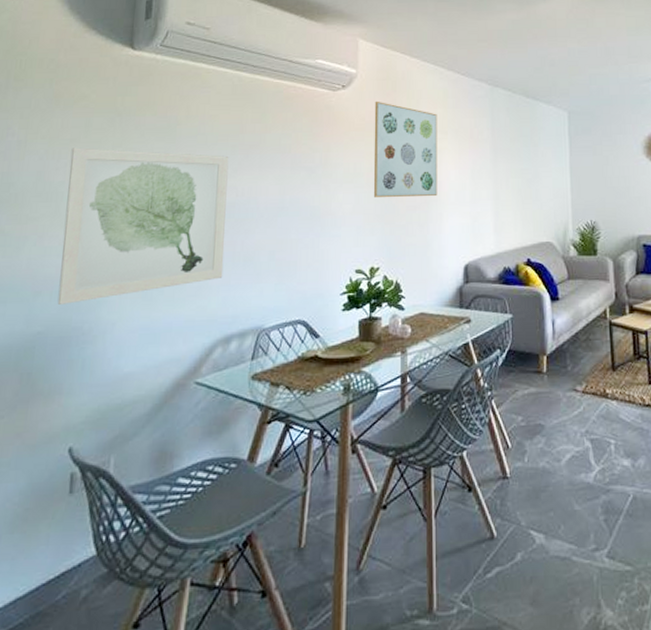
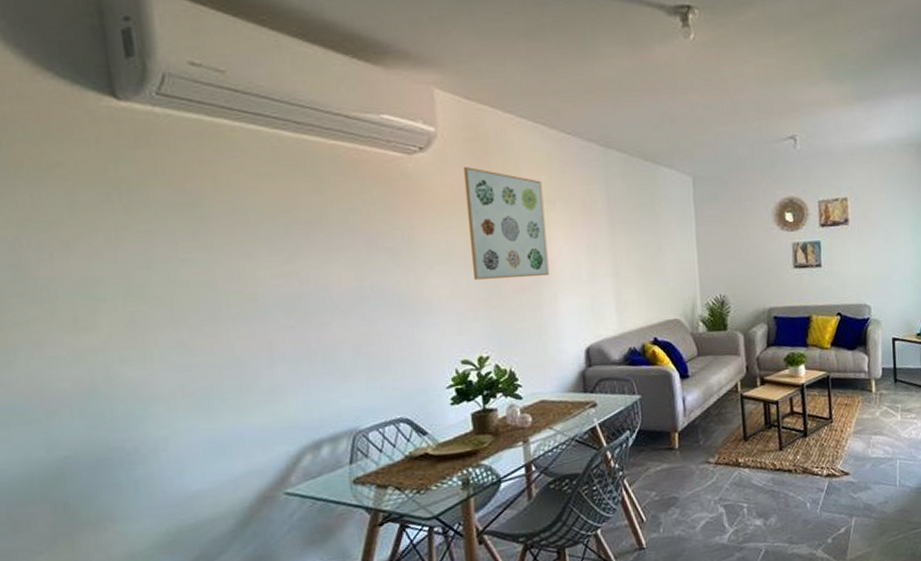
wall art: present [57,147,229,305] -> none [55,231,299,424]

